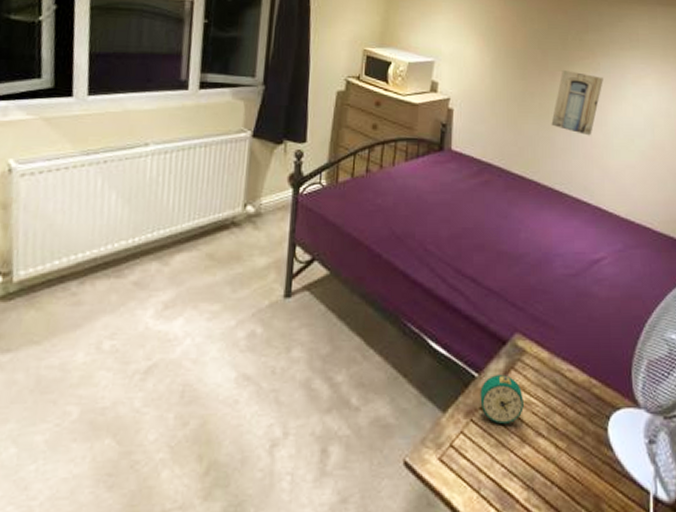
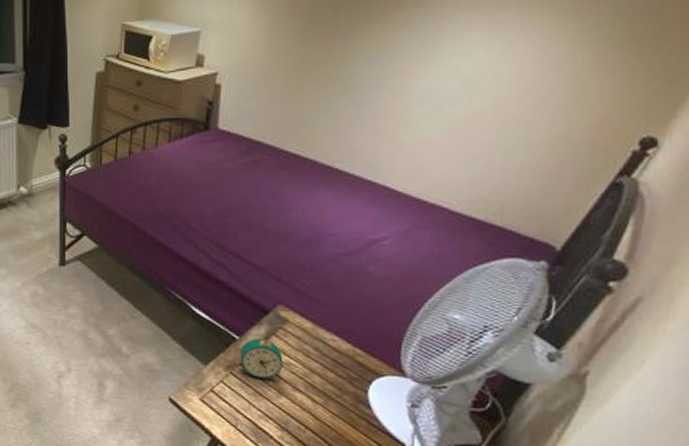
wall art: present [551,70,603,136] -> none [336,29,411,107]

